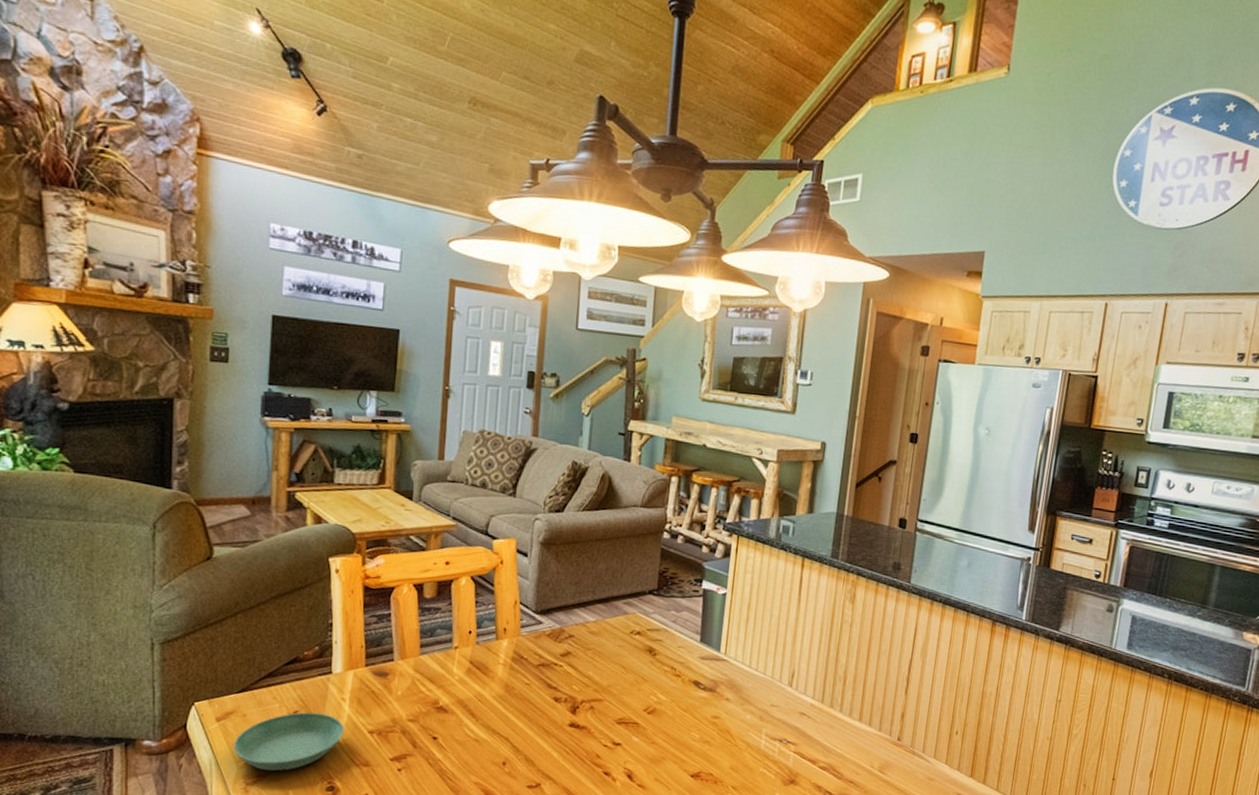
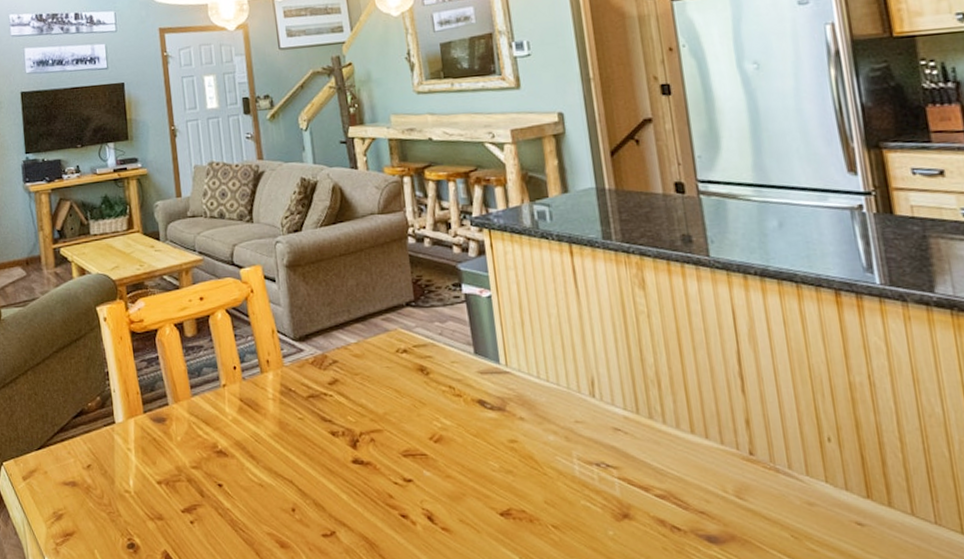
saucer: present [233,712,345,772] -> none [40,466,135,530]

